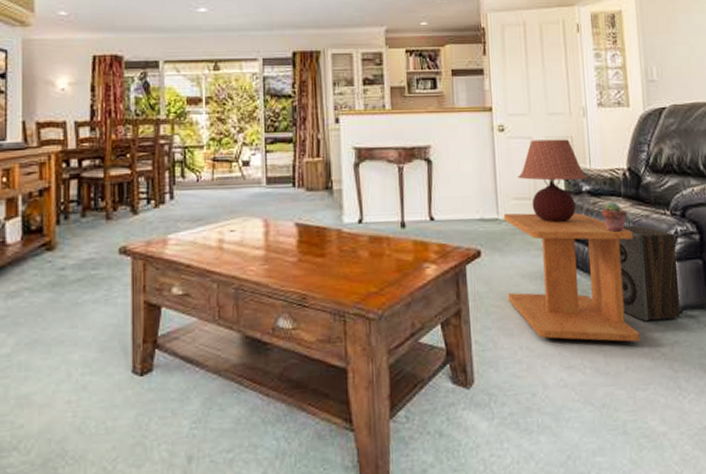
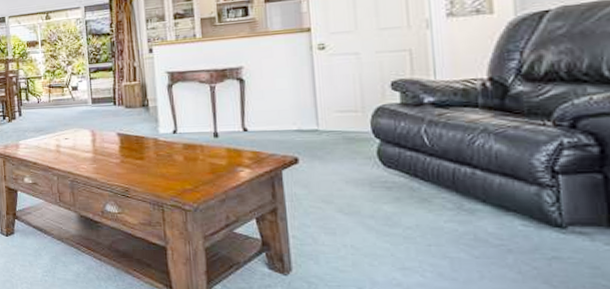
side table: present [503,213,640,342] -> none [323,124,501,253]
table lamp: present [517,139,588,222] -> none [340,52,432,133]
potted succulent: present [602,202,628,232] -> none [450,113,488,143]
speaker: present [618,225,680,322] -> none [473,136,563,235]

